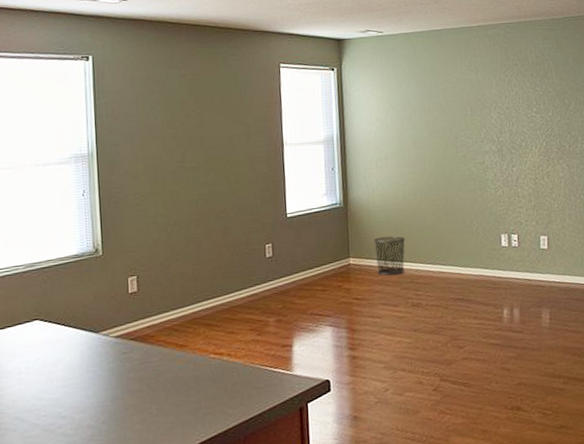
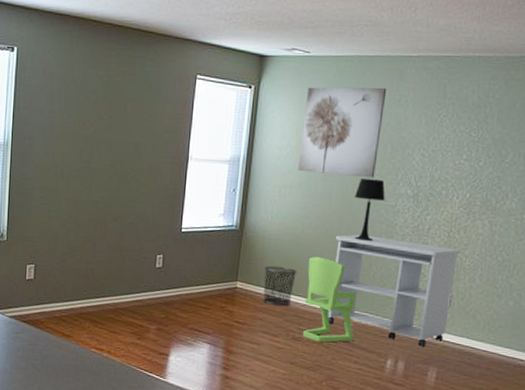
wall art: none [386,56,461,143] -> present [298,87,387,178]
chair: none [414,221,469,304] -> present [303,257,357,343]
desk: none [436,193,550,291] -> present [328,234,461,347]
table lamp: none [446,140,474,200] -> present [354,179,385,241]

